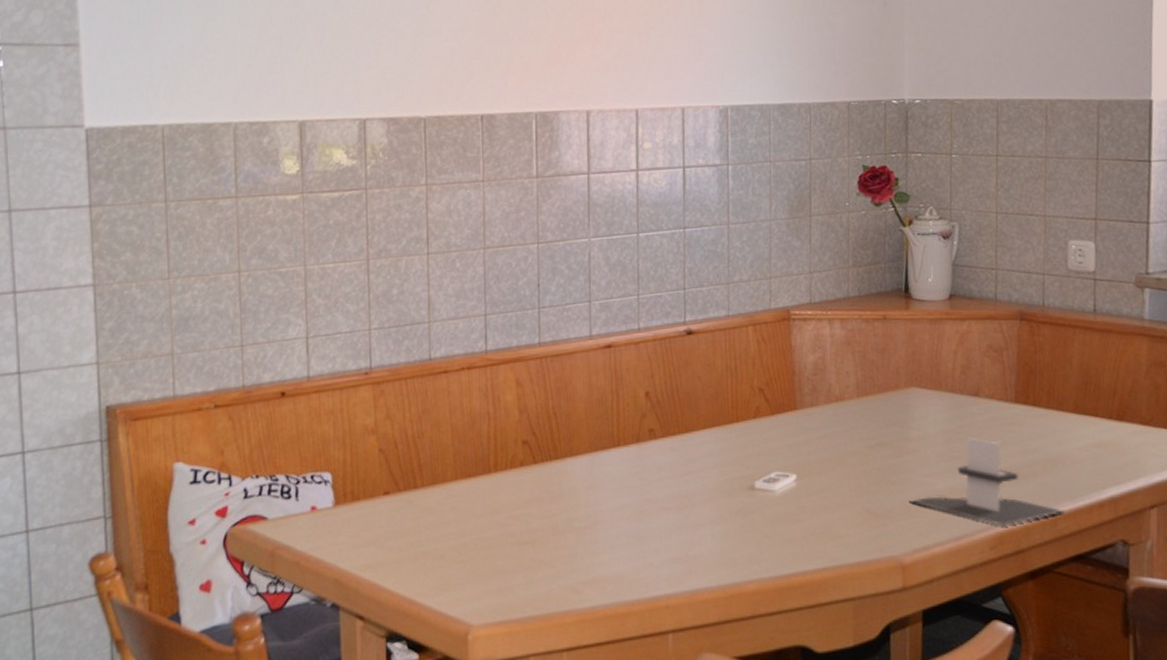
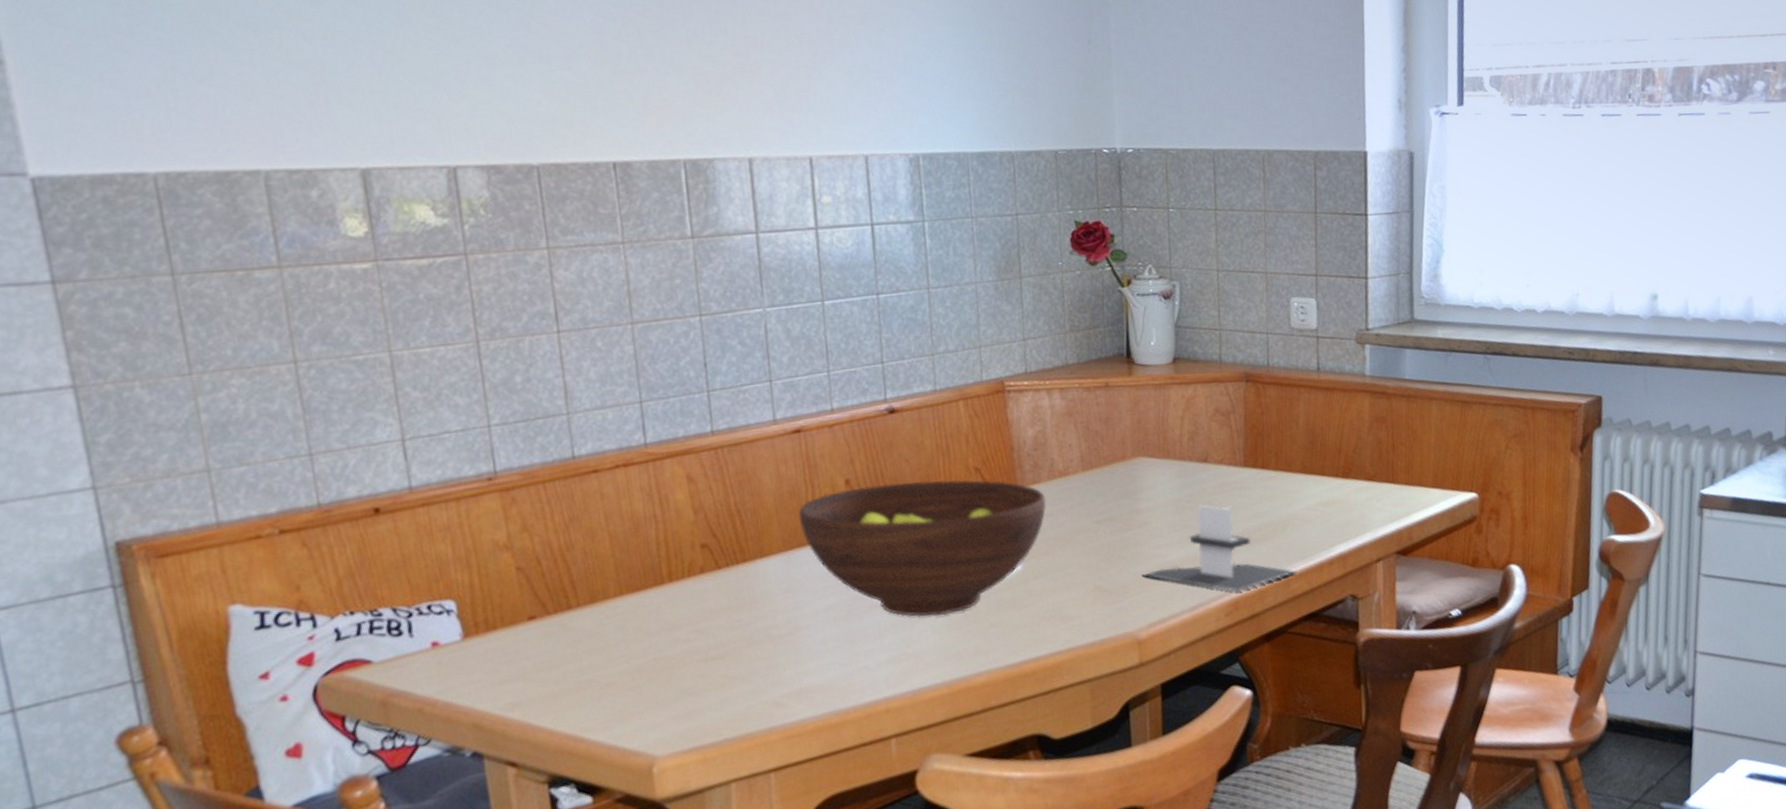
fruit bowl: none [604,397,822,523] -> present [798,479,1047,617]

